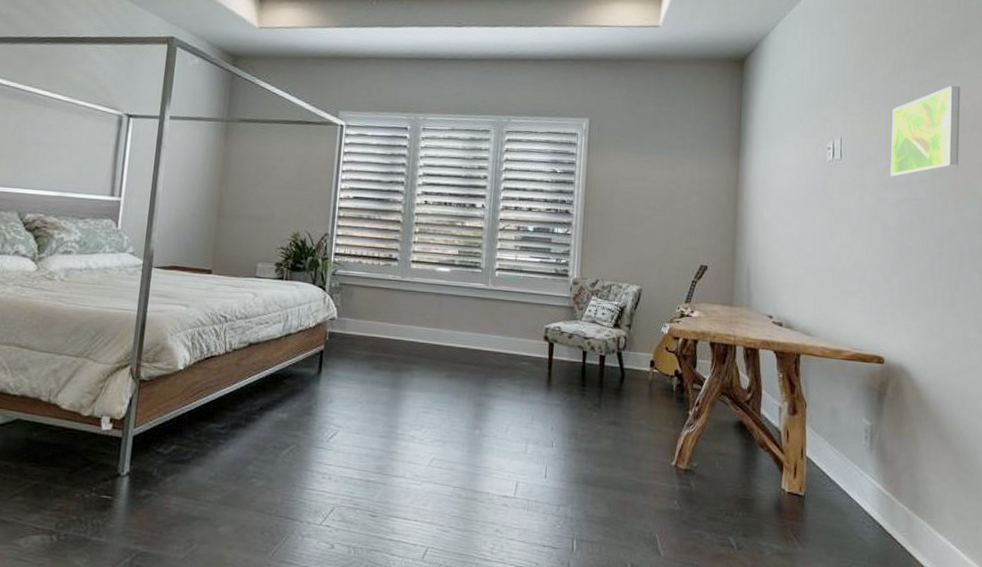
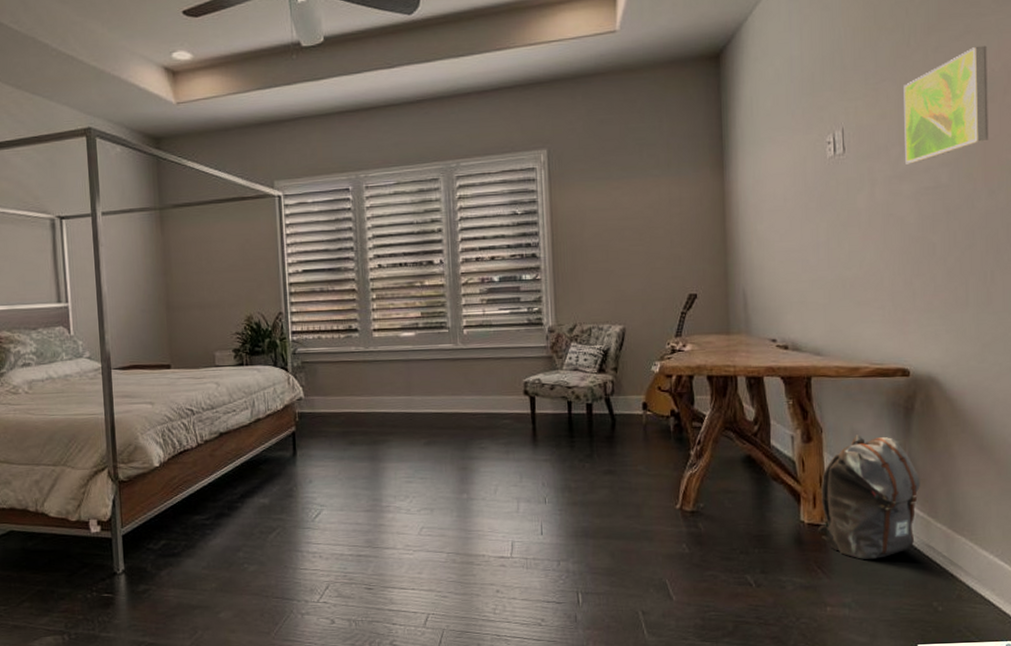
backpack: none [797,412,888,533] -> present [819,435,920,560]

